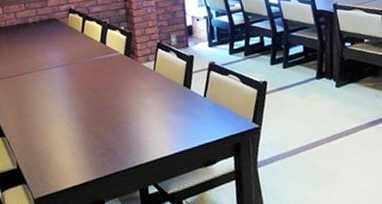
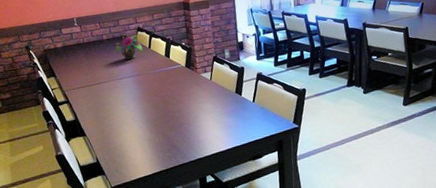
potted flower: none [41,17,75,47] -> present [115,35,143,60]

